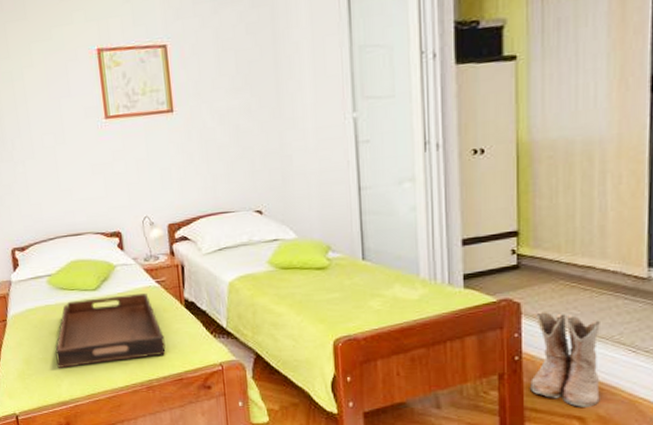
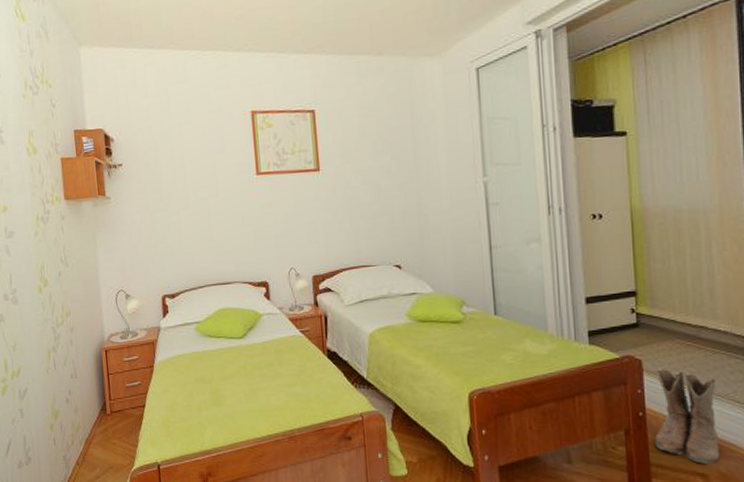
serving tray: present [55,293,166,368] -> none [200,343,308,416]

